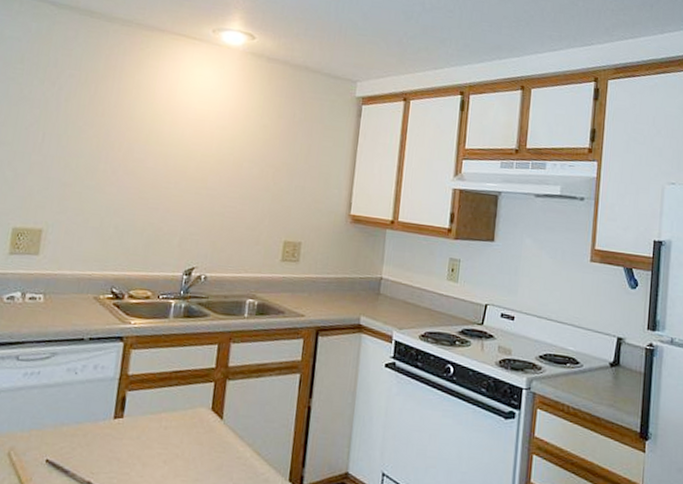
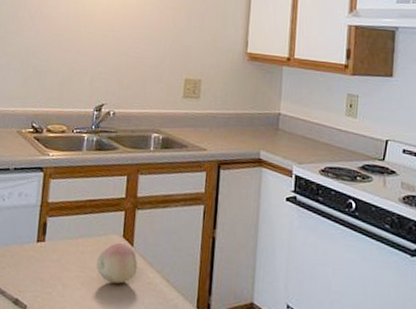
fruit: none [181,415,227,460] -> present [96,242,138,284]

